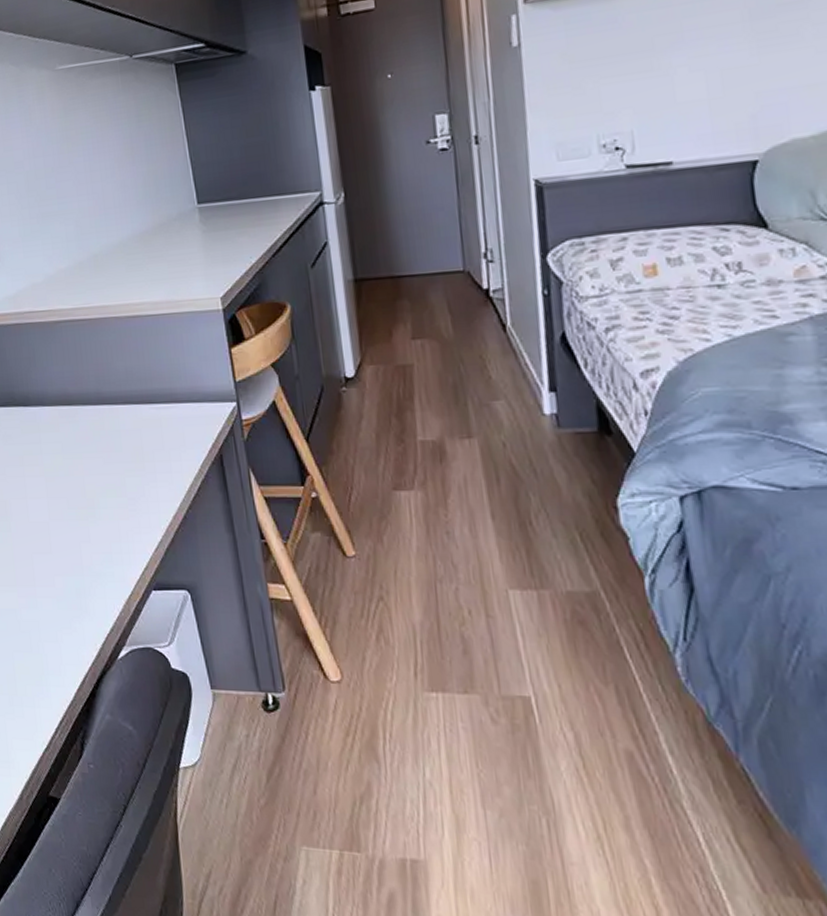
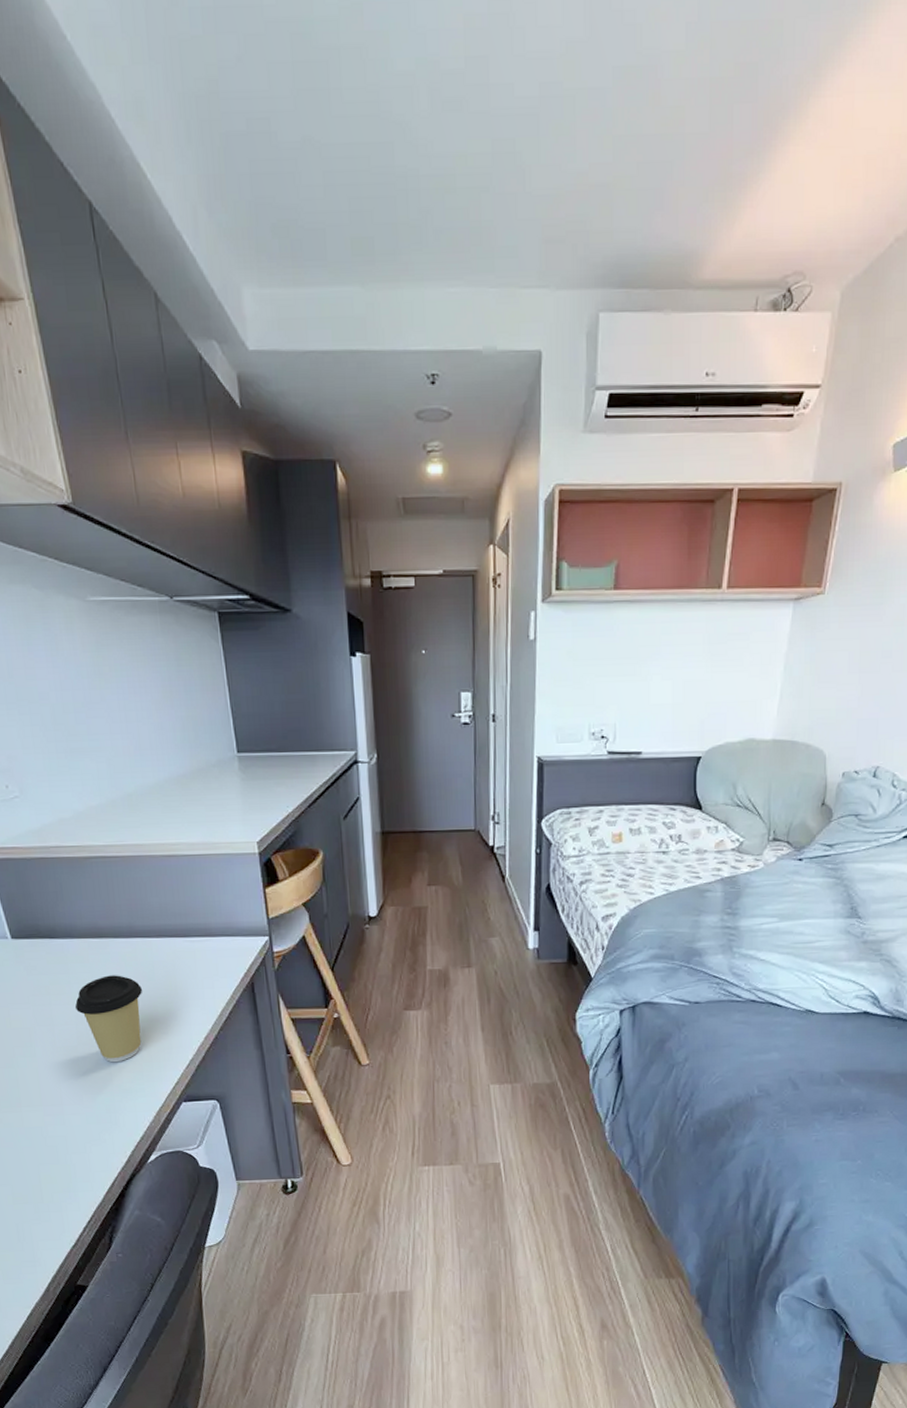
coffee cup: none [47,445,111,542] -> present [75,975,143,1063]

